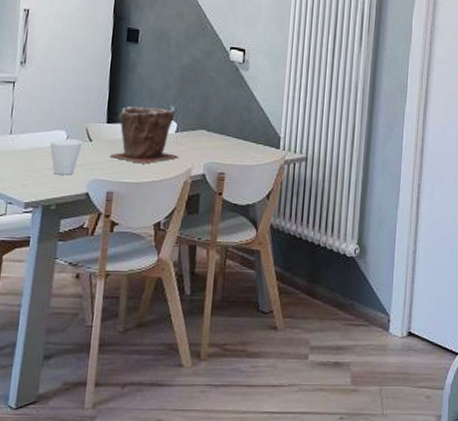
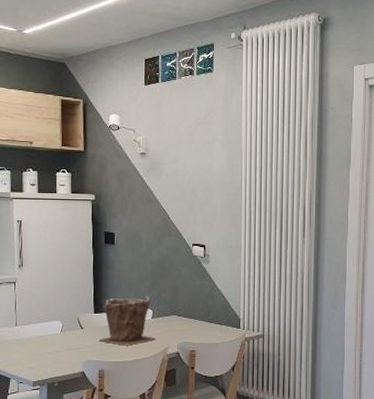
cup: present [49,139,83,175] -> none [49,328,76,358]

